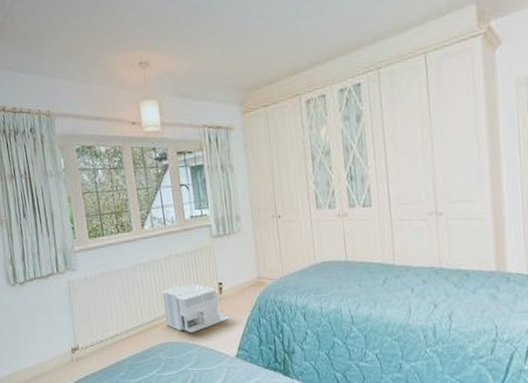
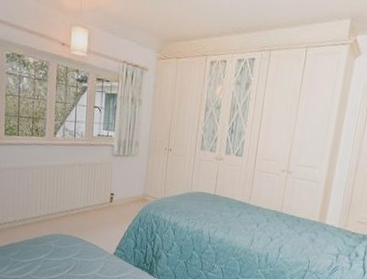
architectural model: present [162,284,229,334] -> none [61,190,114,230]

